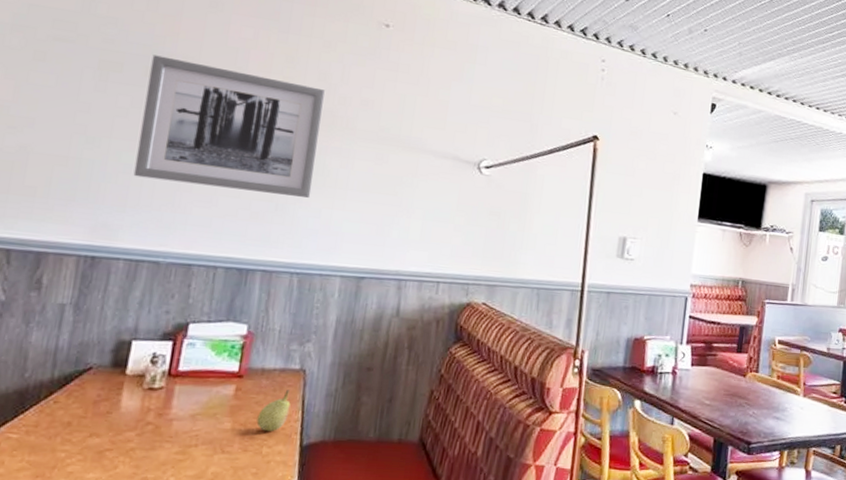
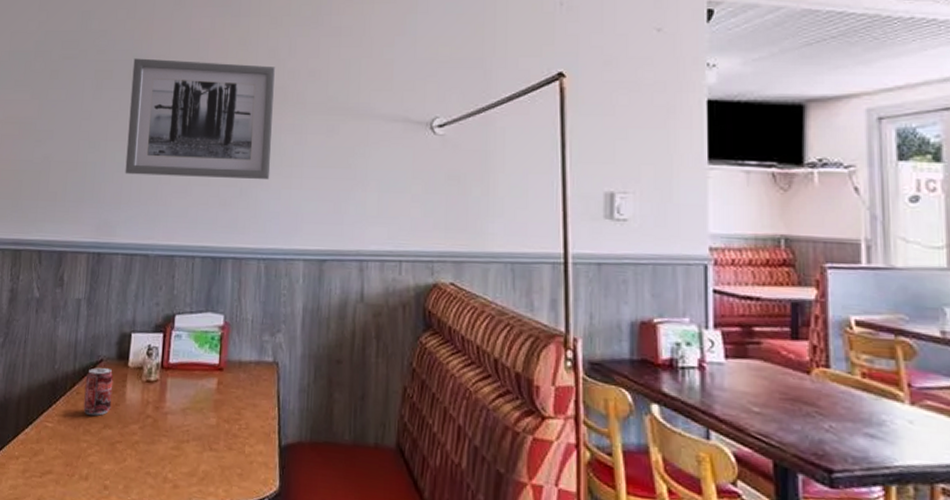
beverage can: none [62,375,106,426] -> present [83,367,114,417]
fruit: present [256,390,291,431] -> none [238,384,267,429]

